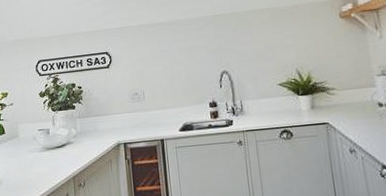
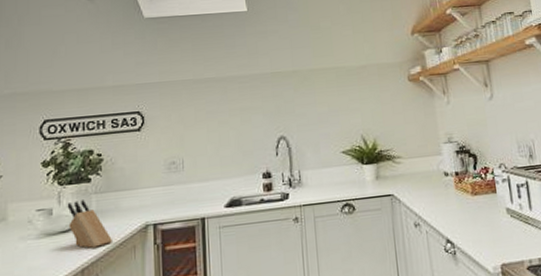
knife block: none [59,122,94,161] -> present [67,198,112,248]

